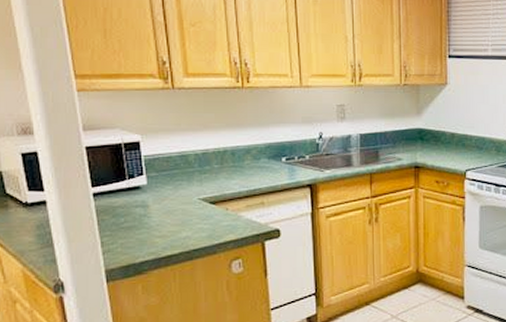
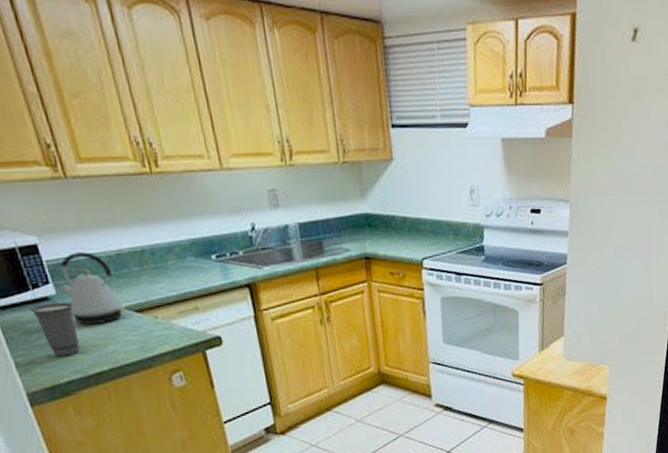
cup: none [122,191,160,239] -> present [29,301,80,357]
kettle: none [150,150,203,212] -> present [58,252,126,325]

